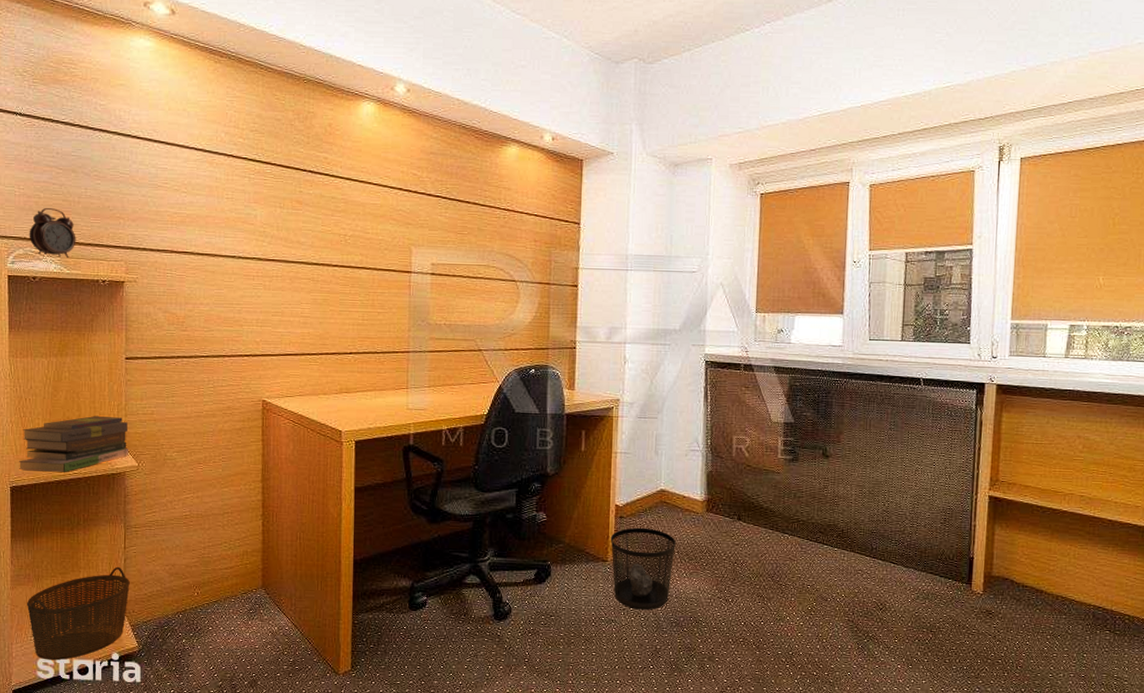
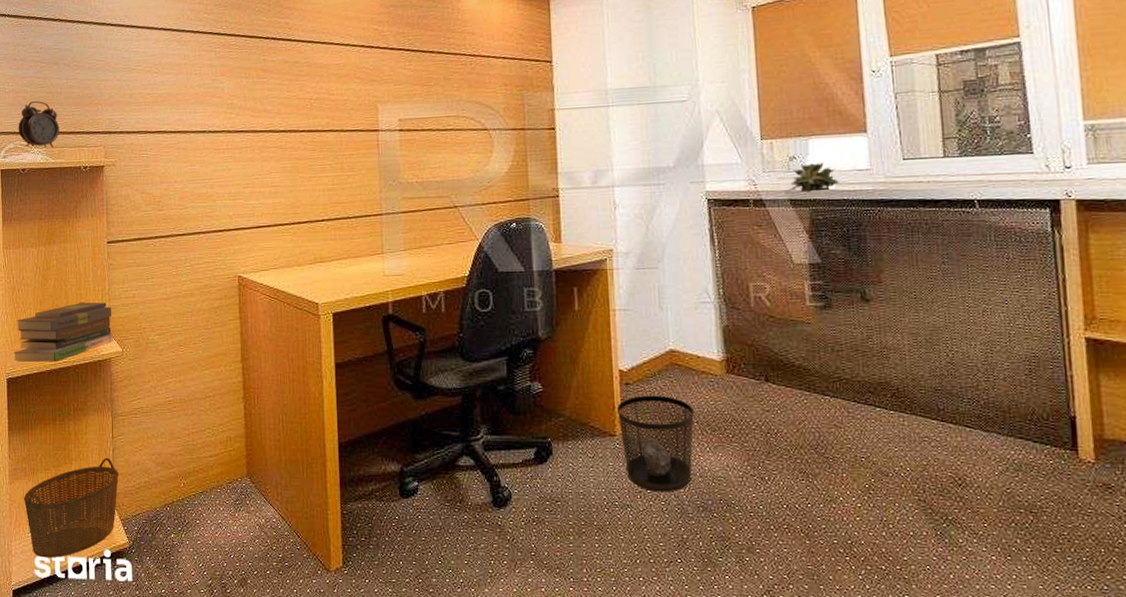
succulent plant: none [773,337,816,362] -> present [788,163,839,193]

